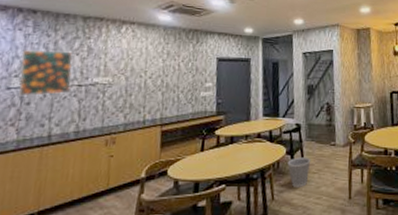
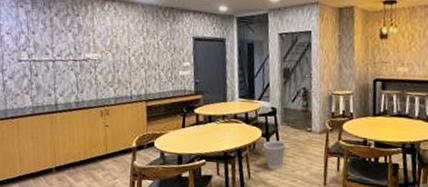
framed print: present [18,50,73,97] -> none [25,26,68,69]

